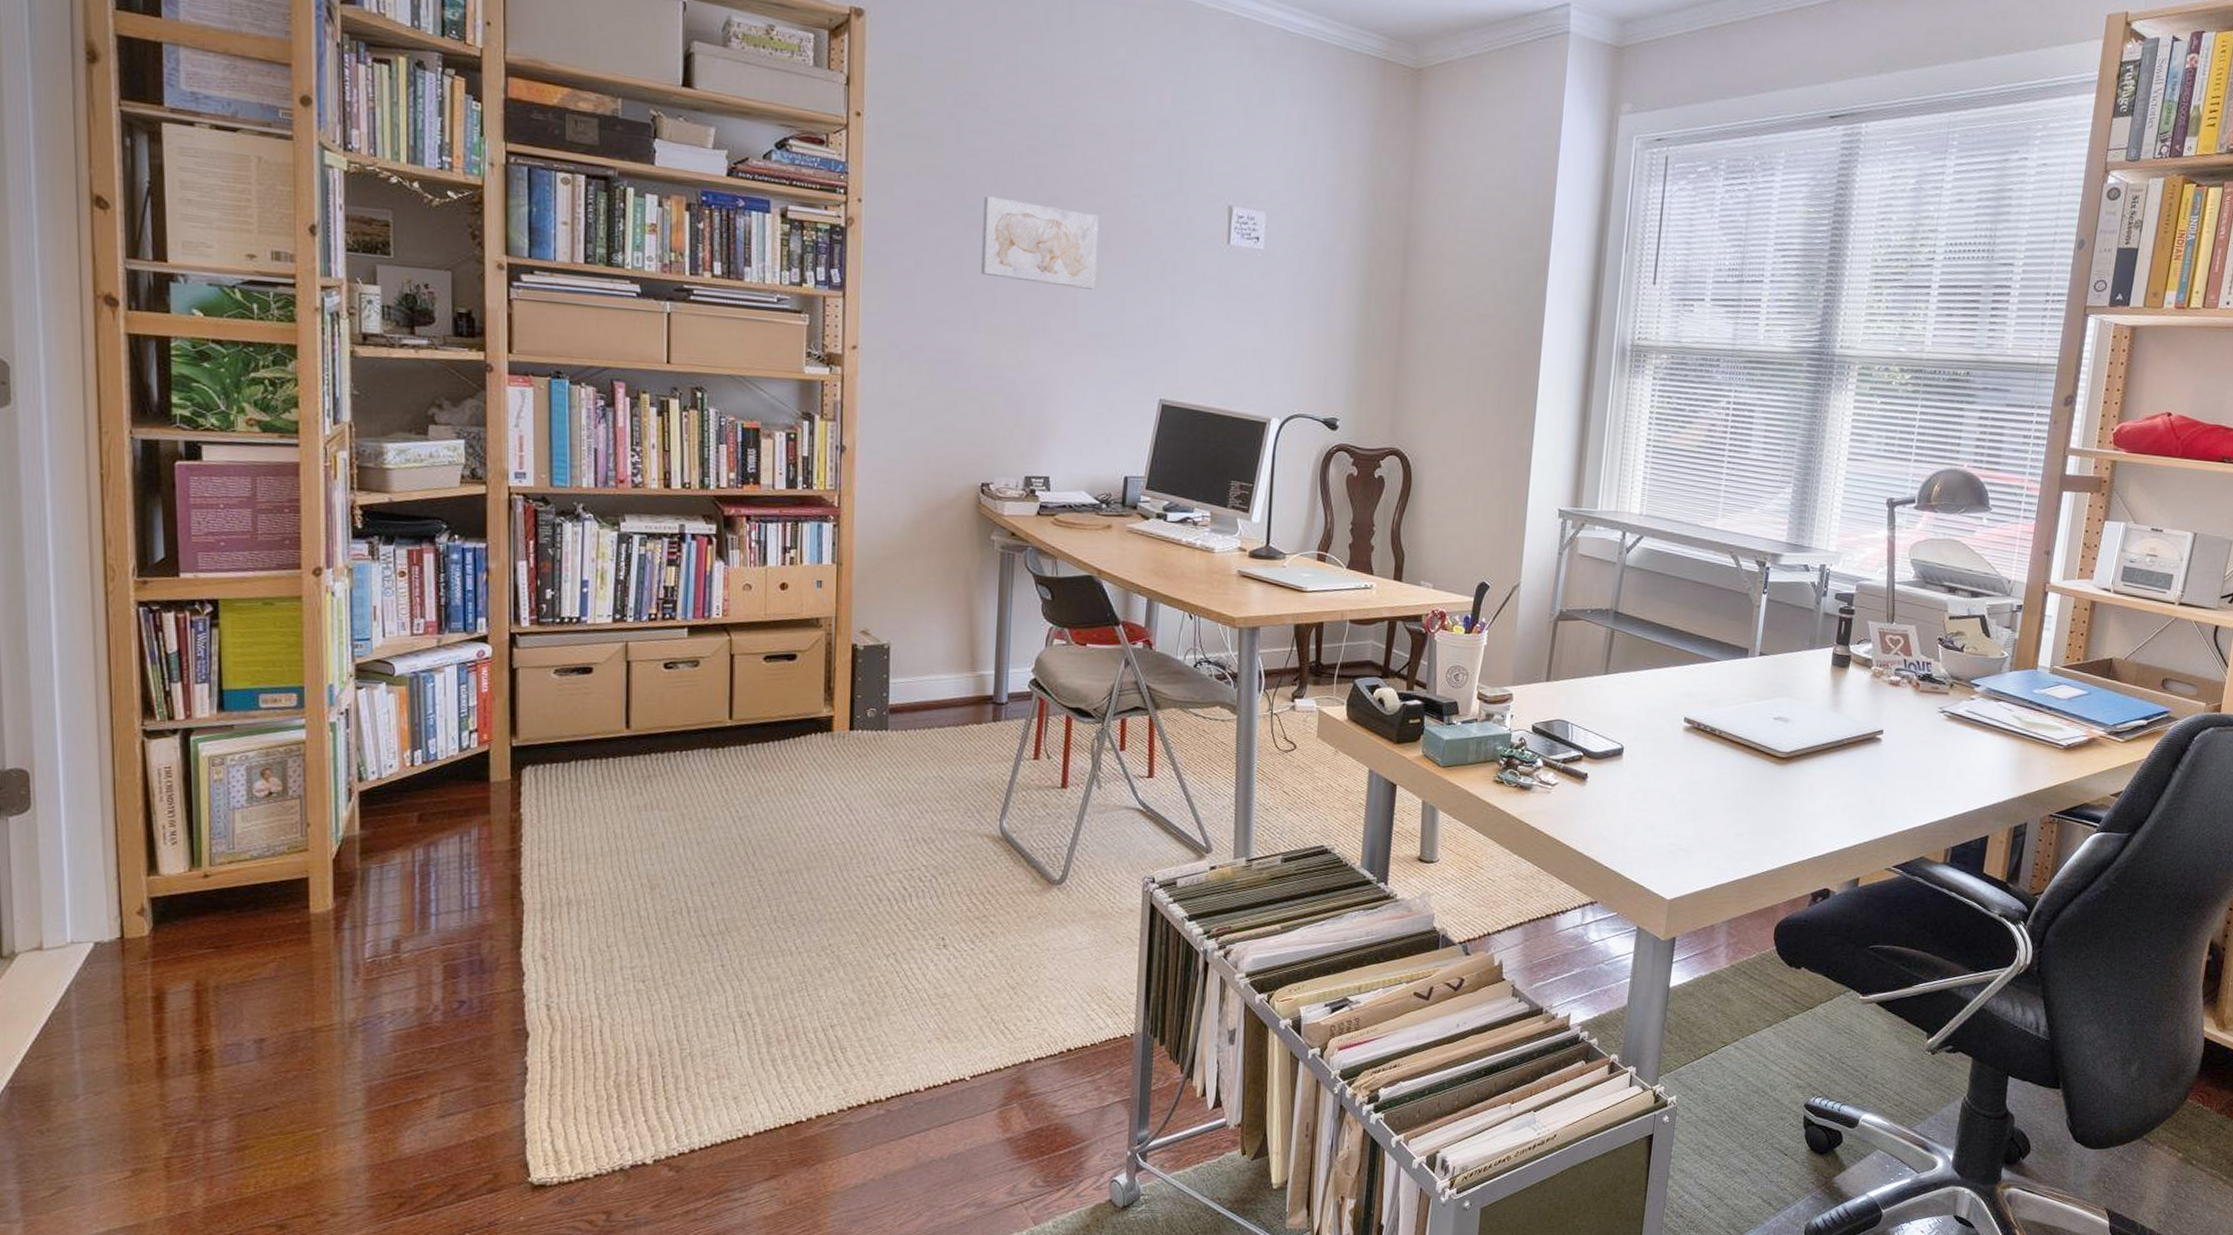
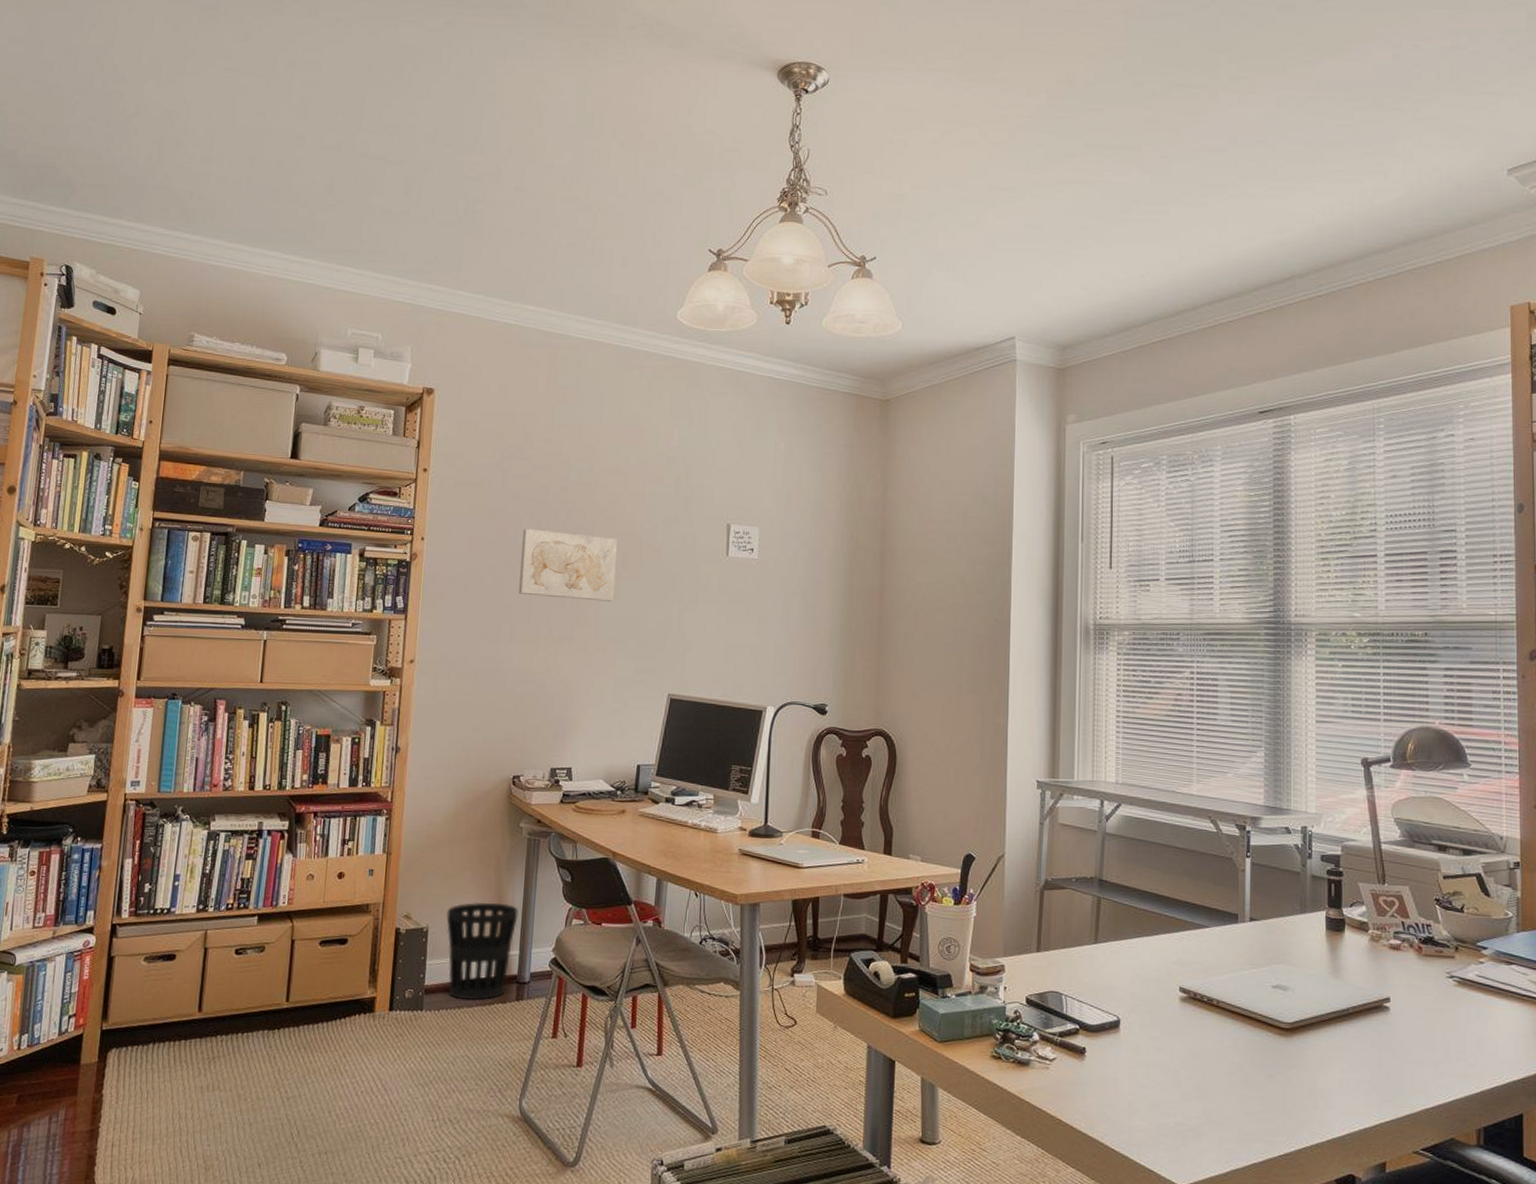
wastebasket: none [910,619,992,721] -> present [446,902,518,1001]

